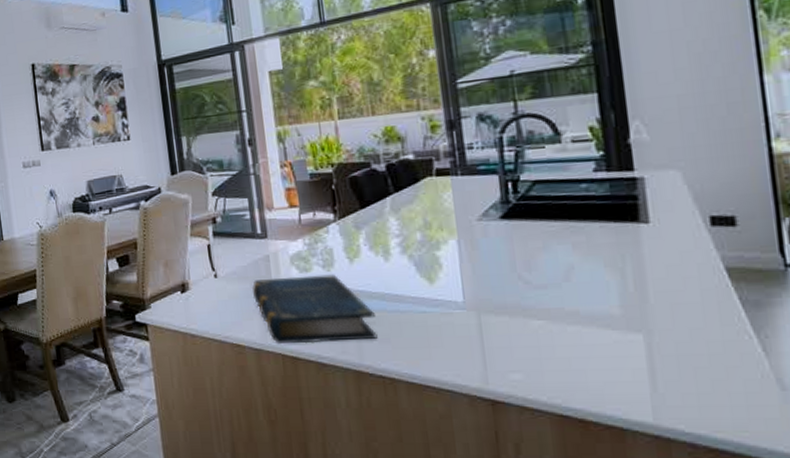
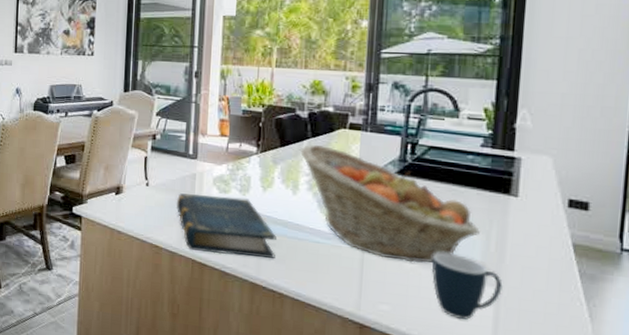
fruit basket: none [383,198,612,319] -> present [299,144,480,263]
mug: none [563,301,653,378] -> present [431,252,503,320]

